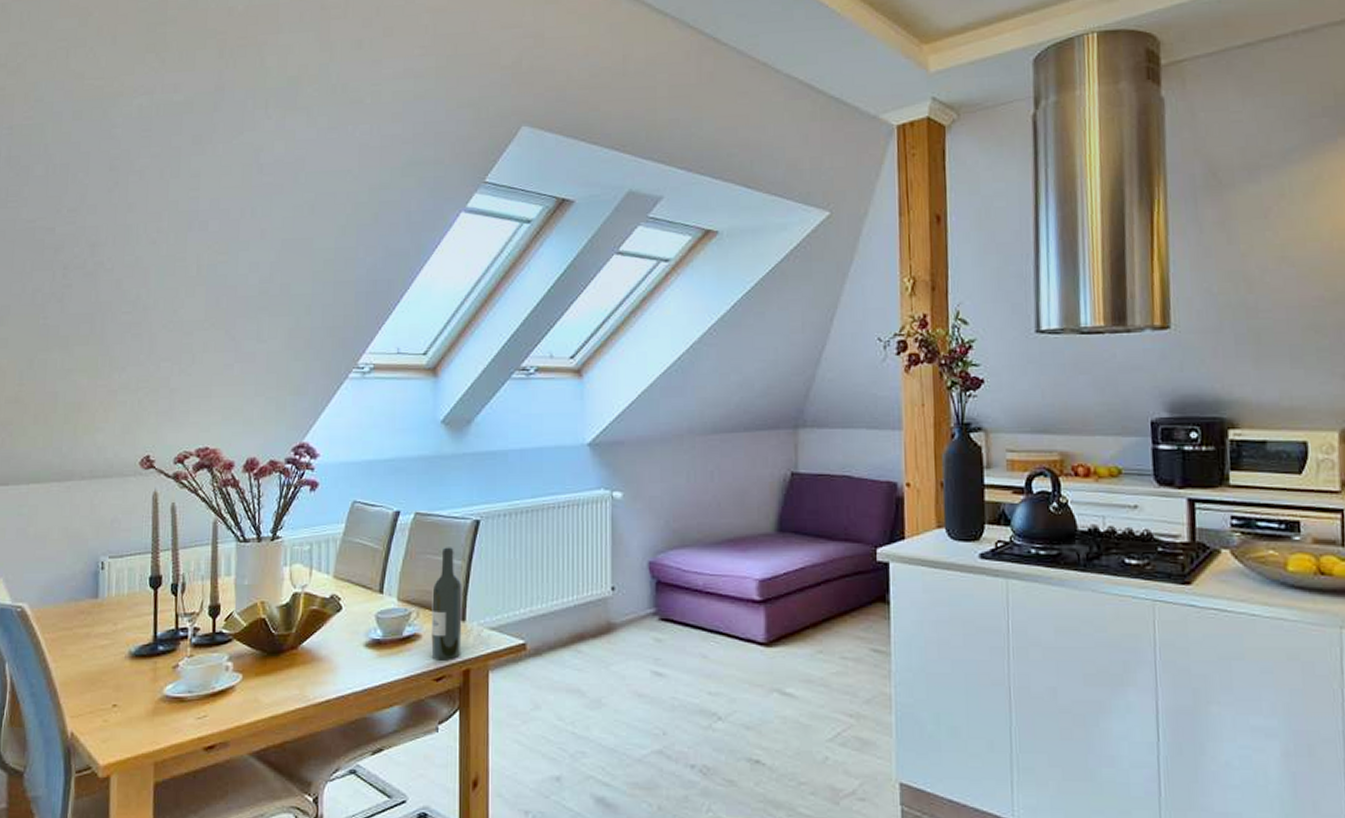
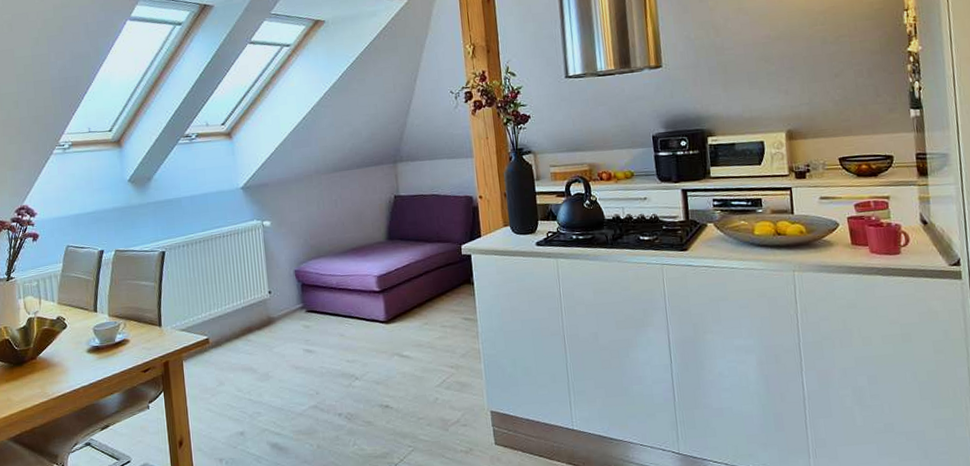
wine bottle: present [431,547,462,661] -> none [134,273,161,357]

